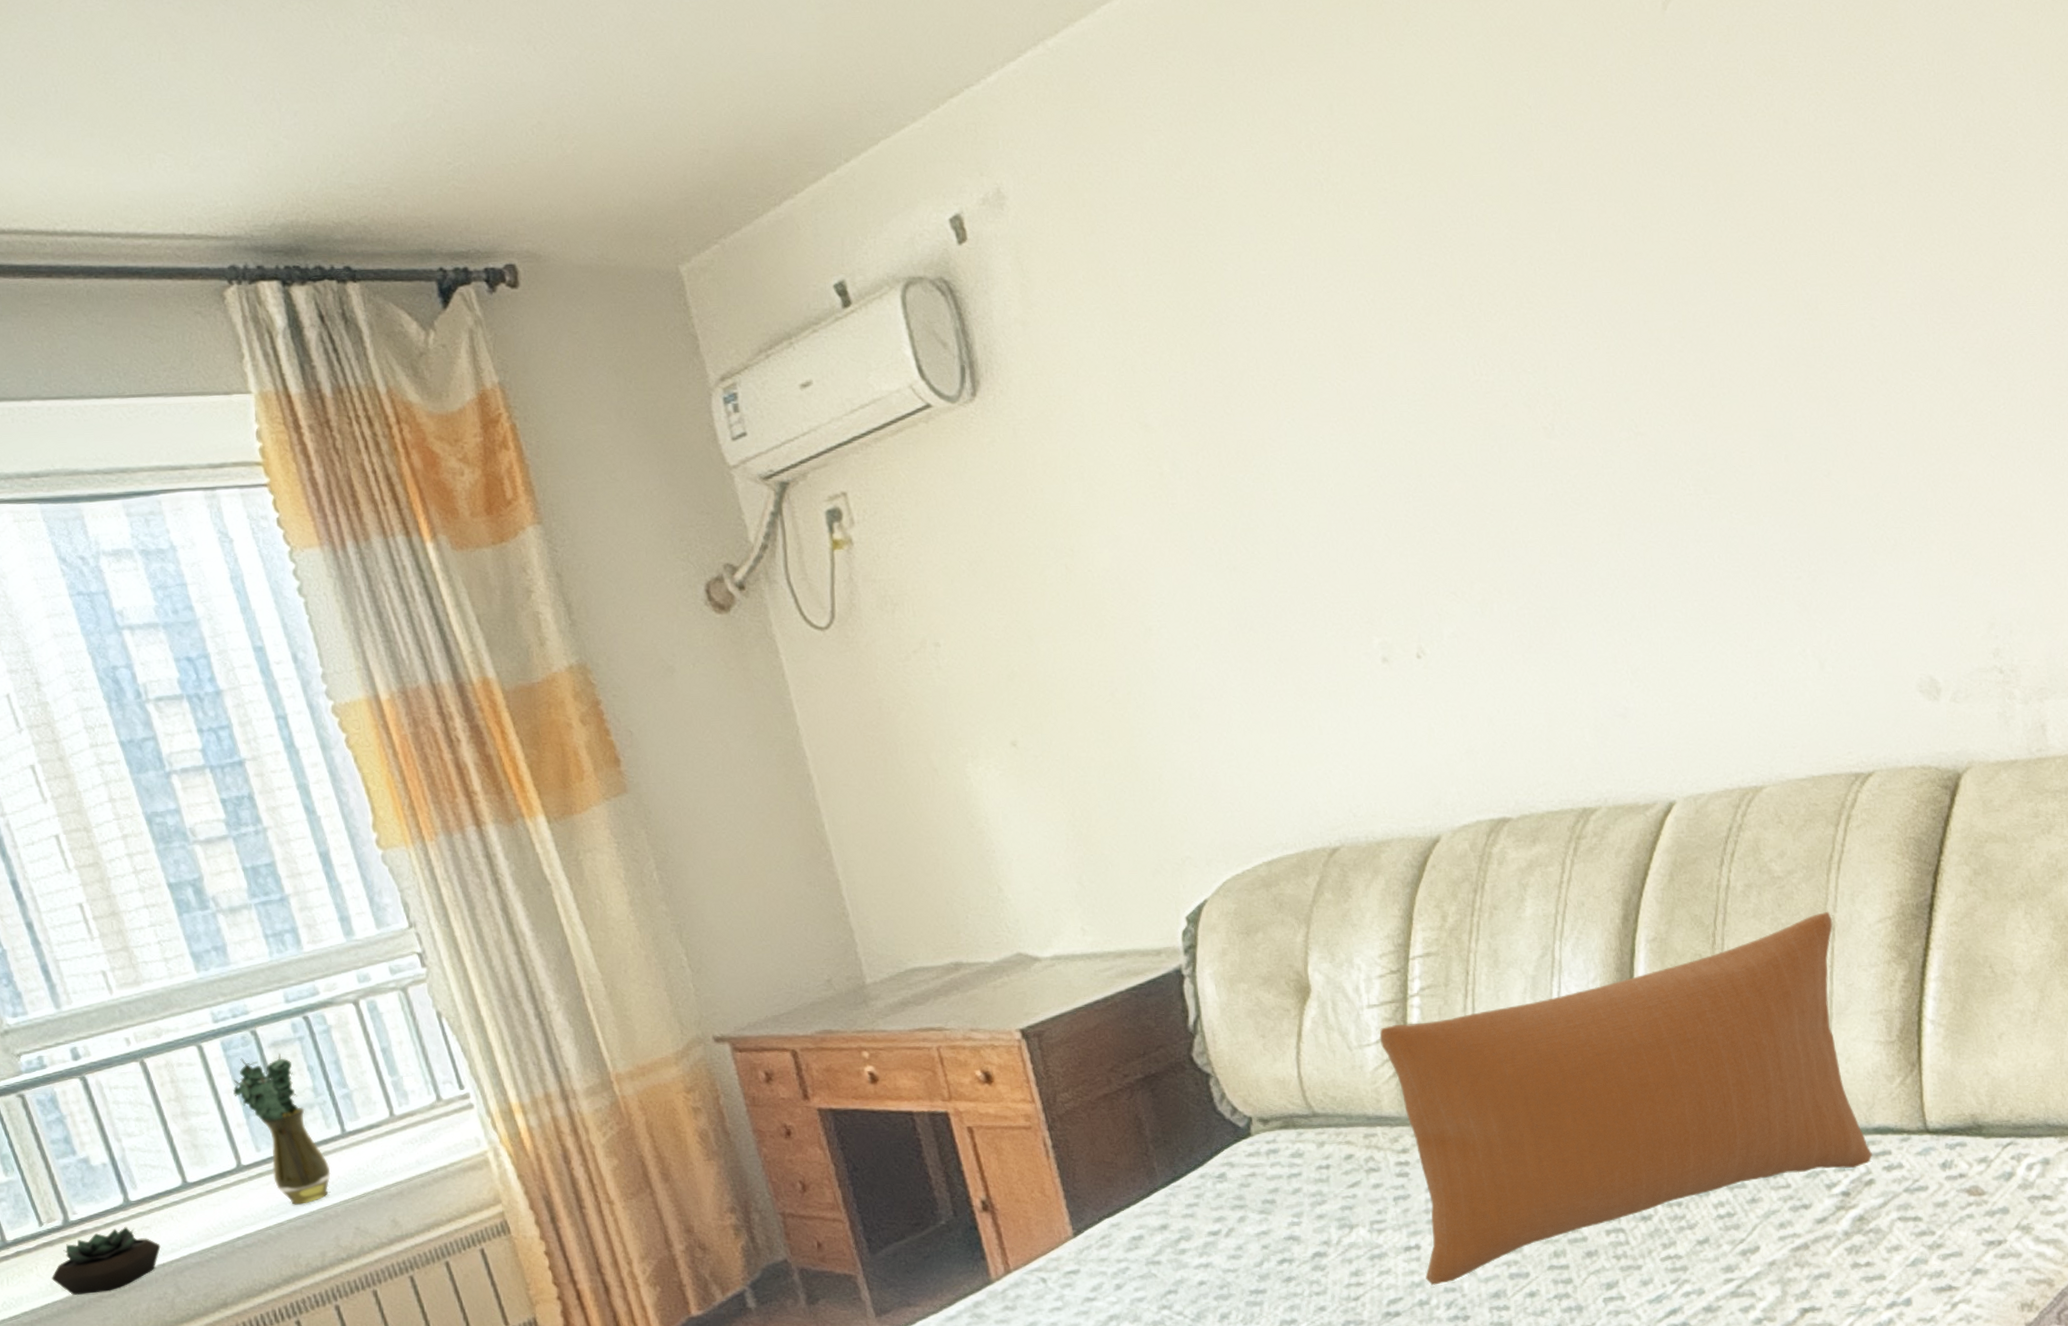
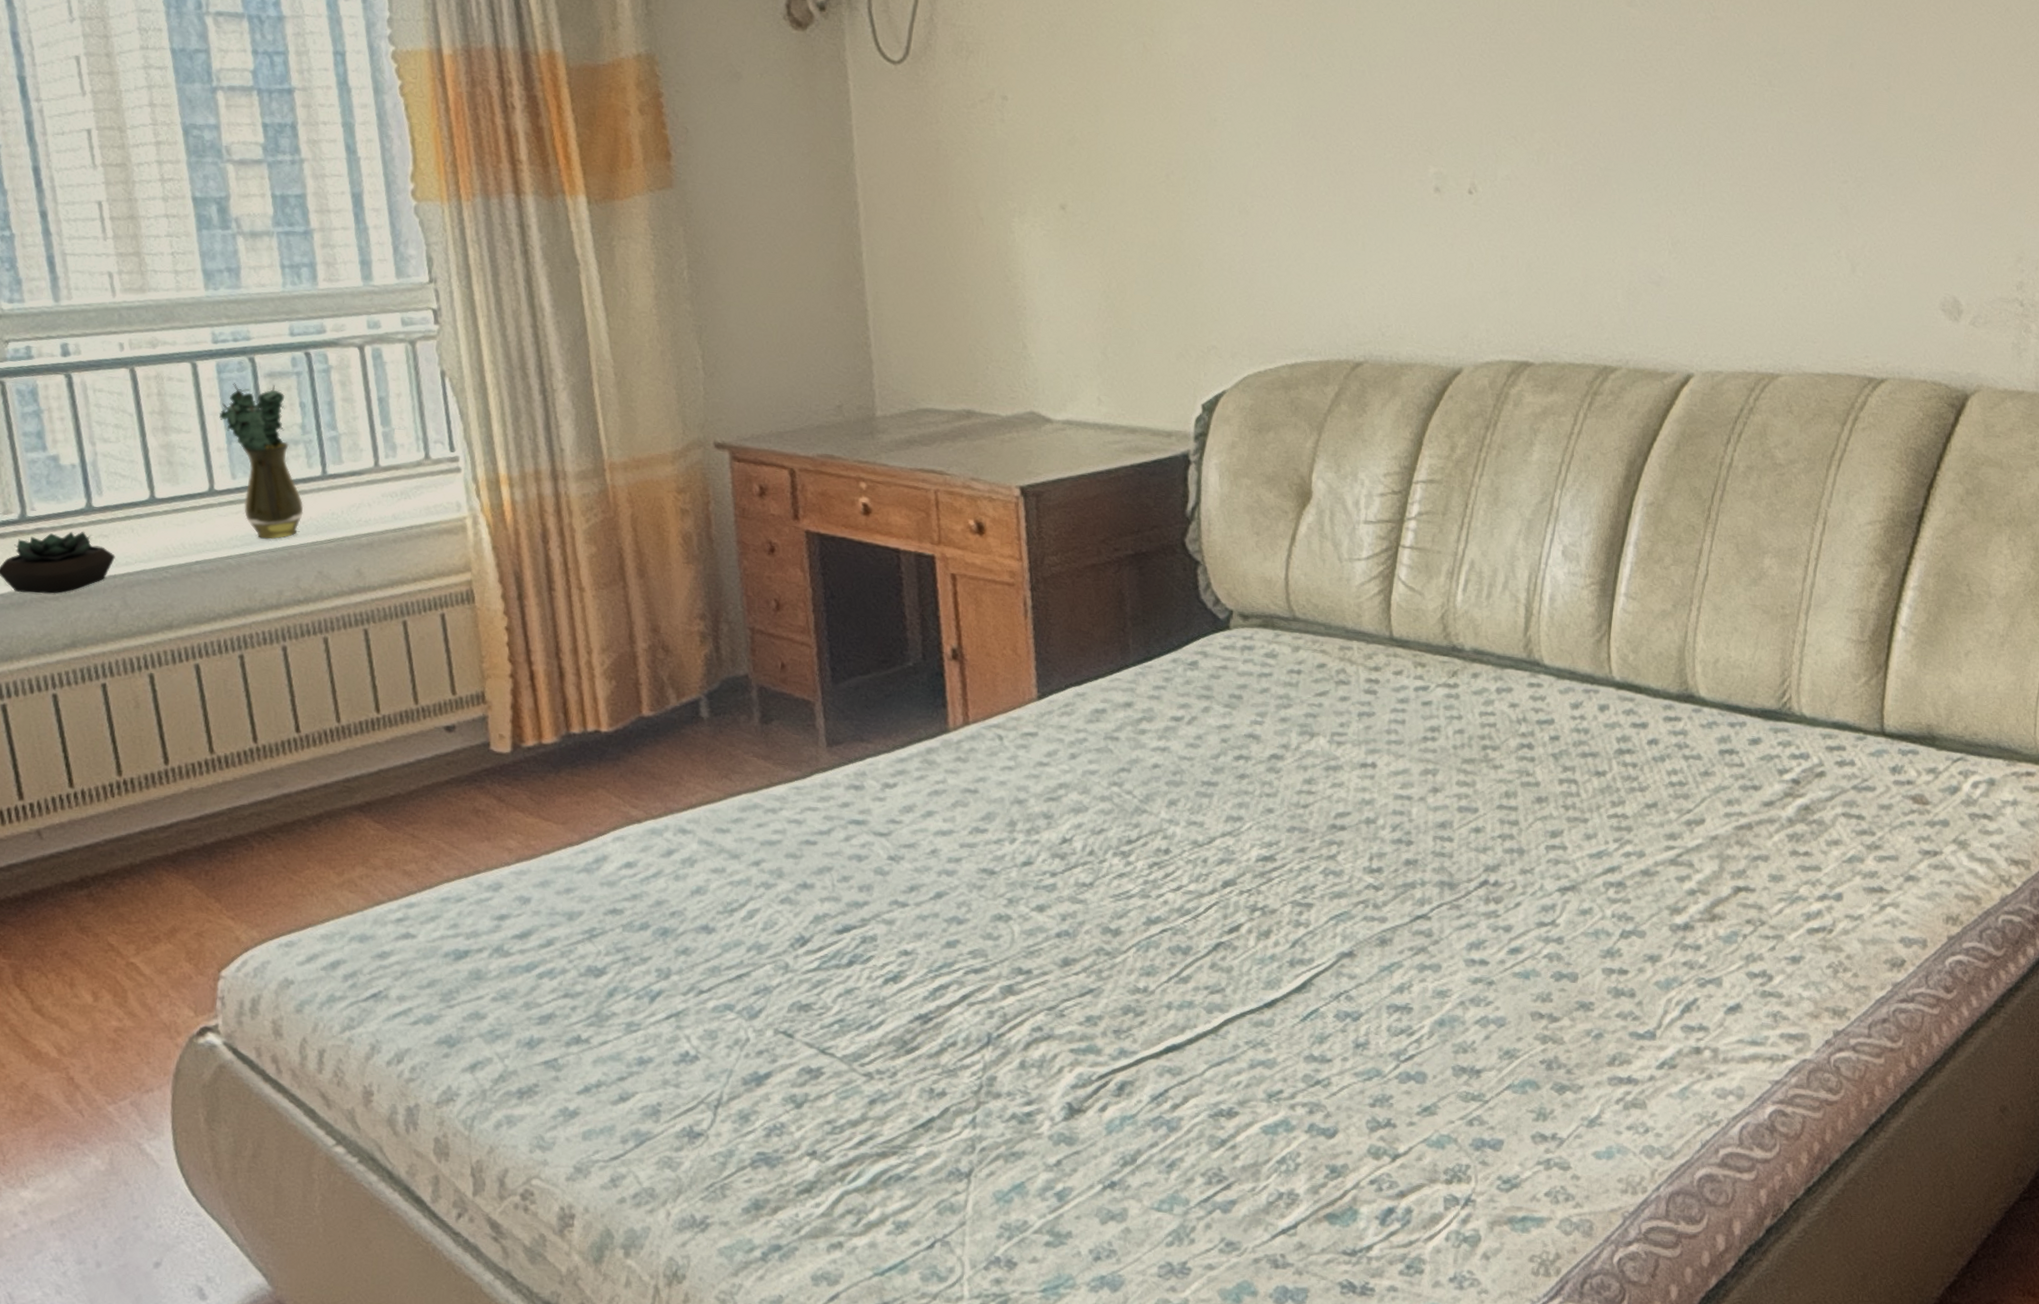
pillow: present [1379,911,1872,1286] -> none [1370,505,1827,806]

